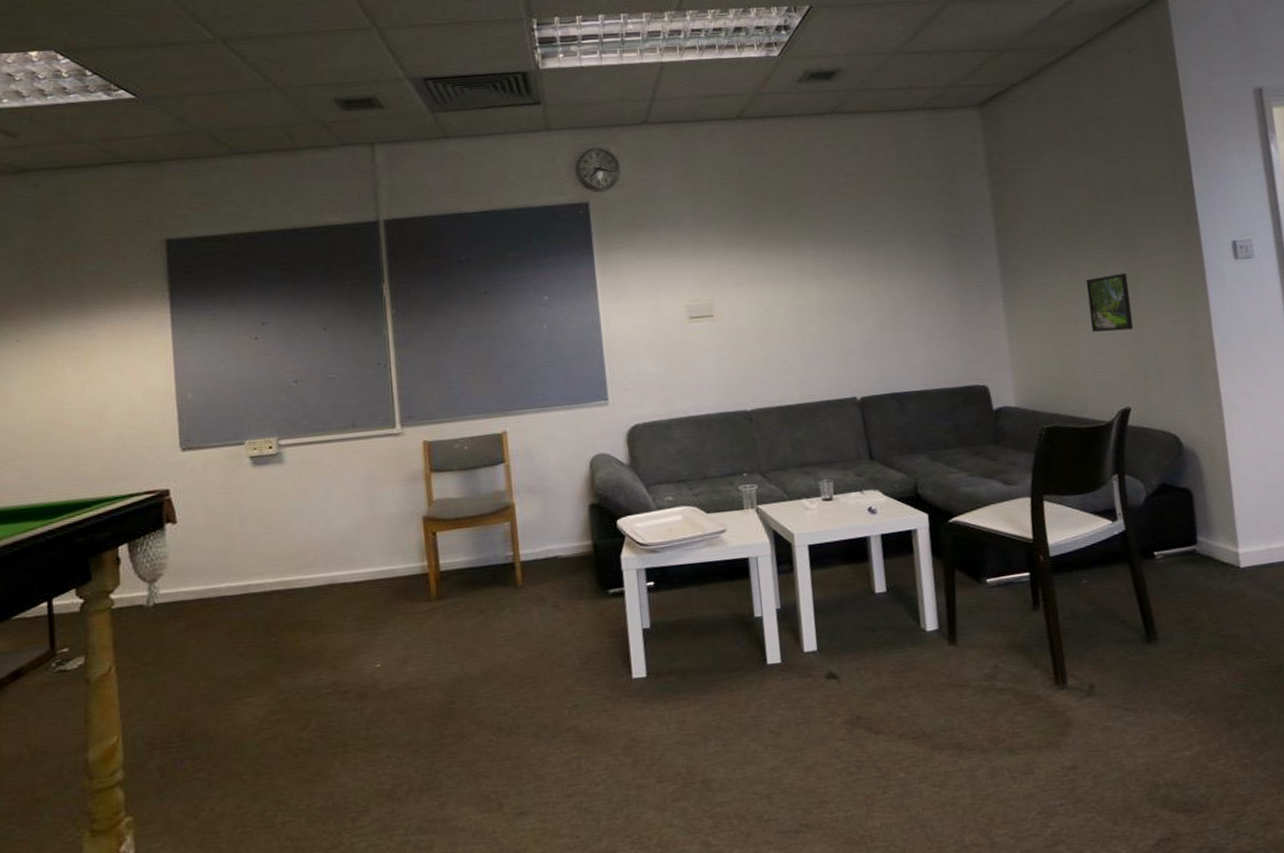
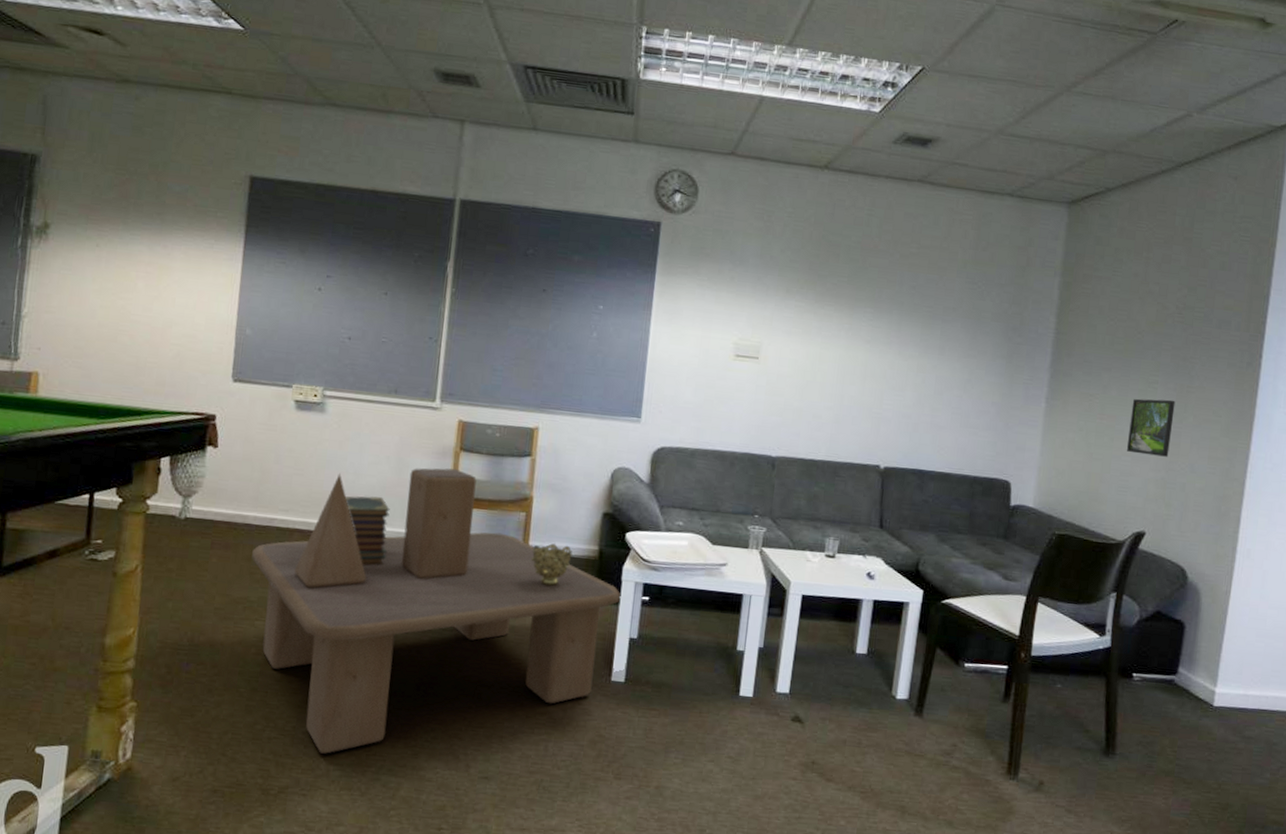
coffee table: none [231,491,624,827] -> present [252,468,620,754]
book stack: none [320,538,373,614] -> present [345,496,390,566]
decorative bowl: none [524,546,566,594] -> present [530,543,573,587]

